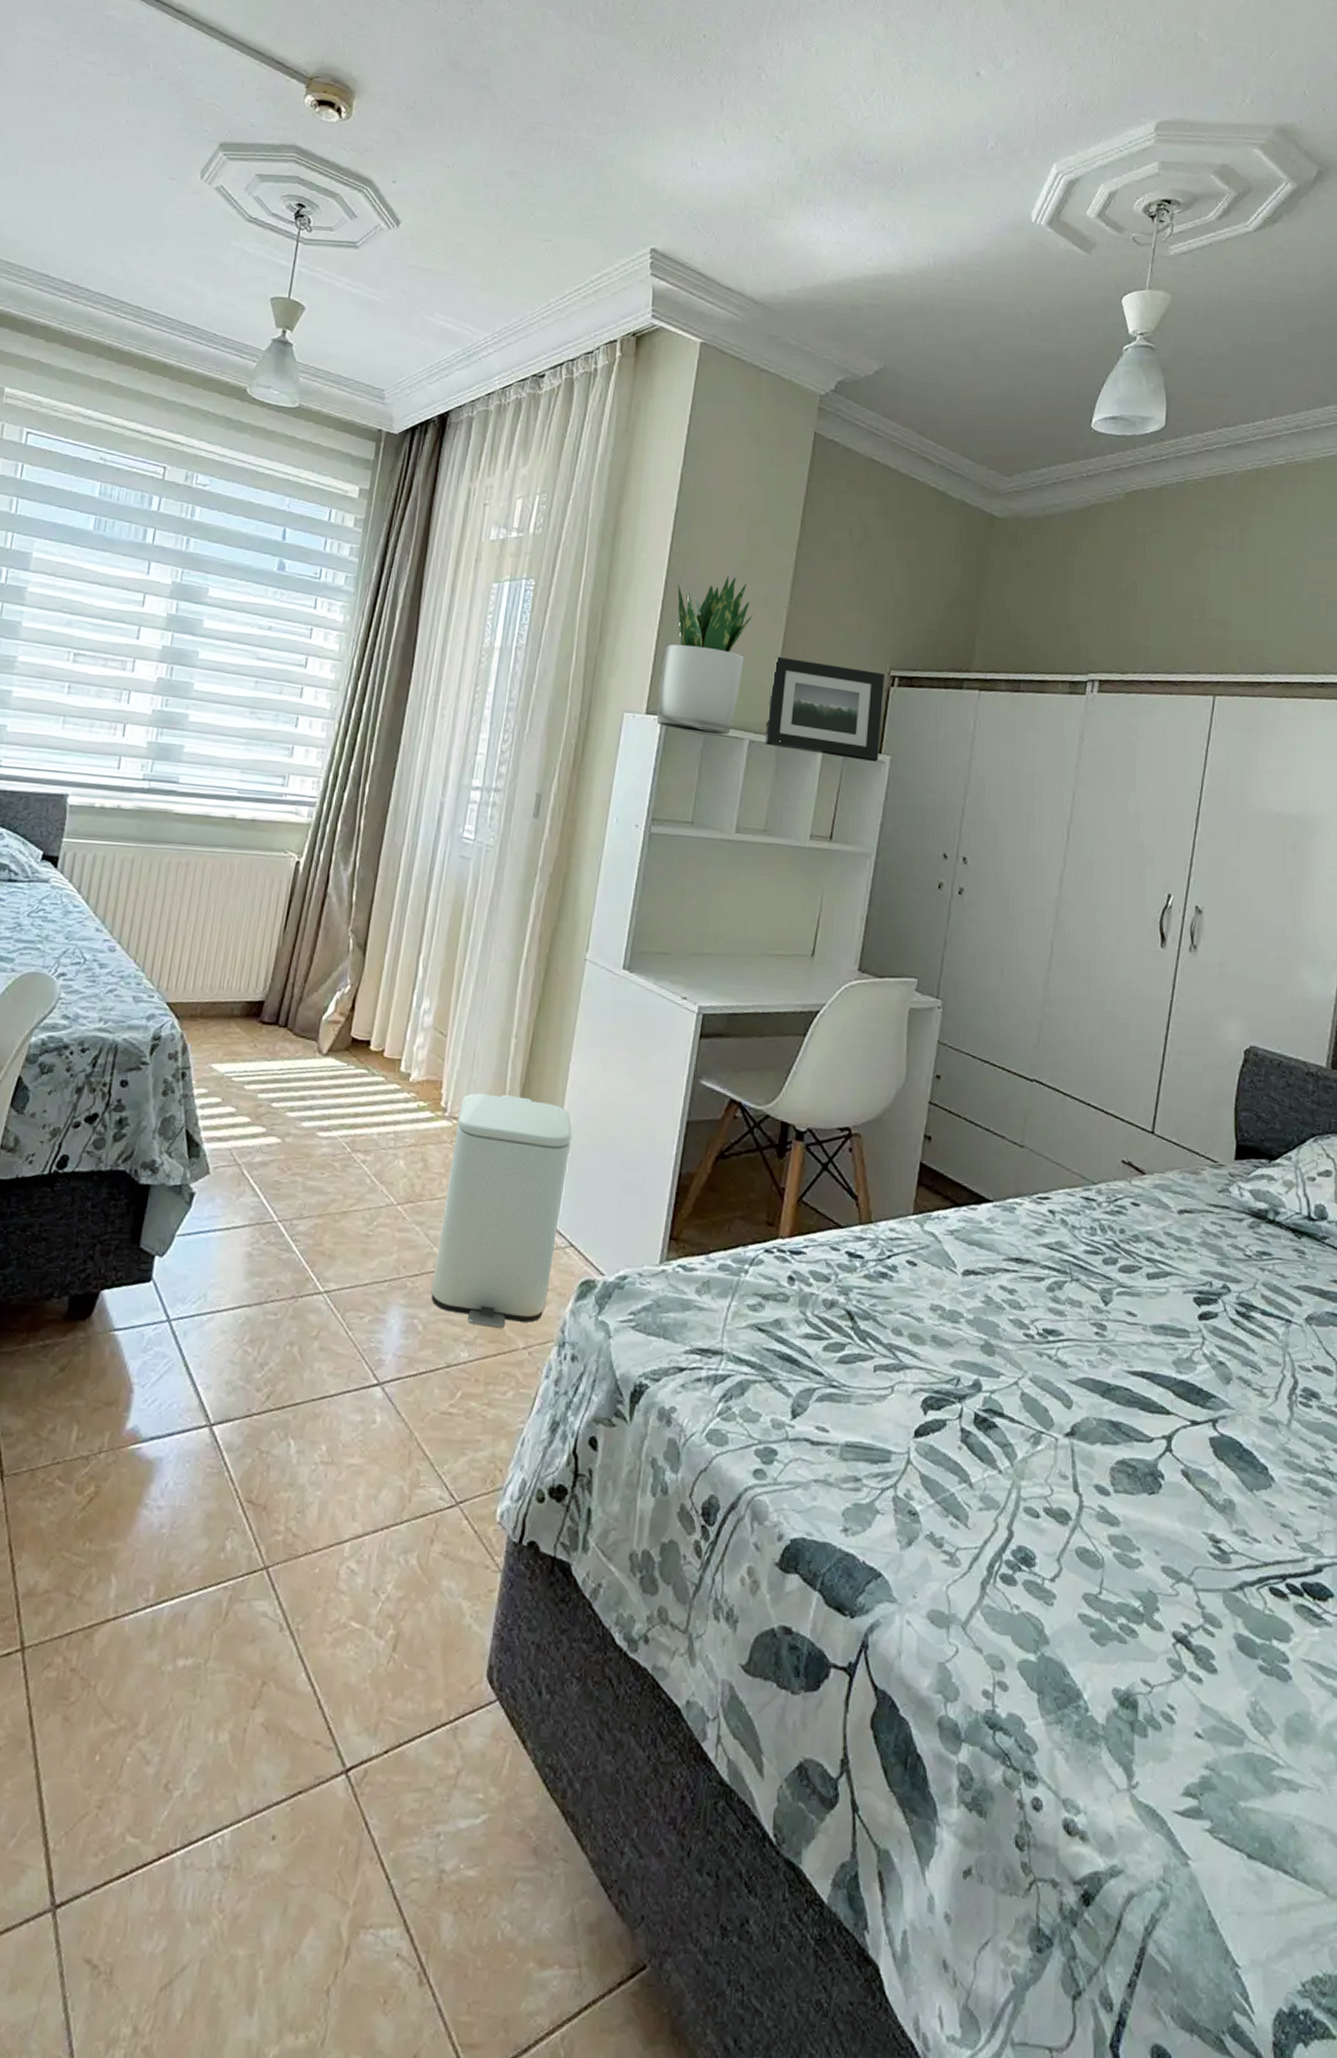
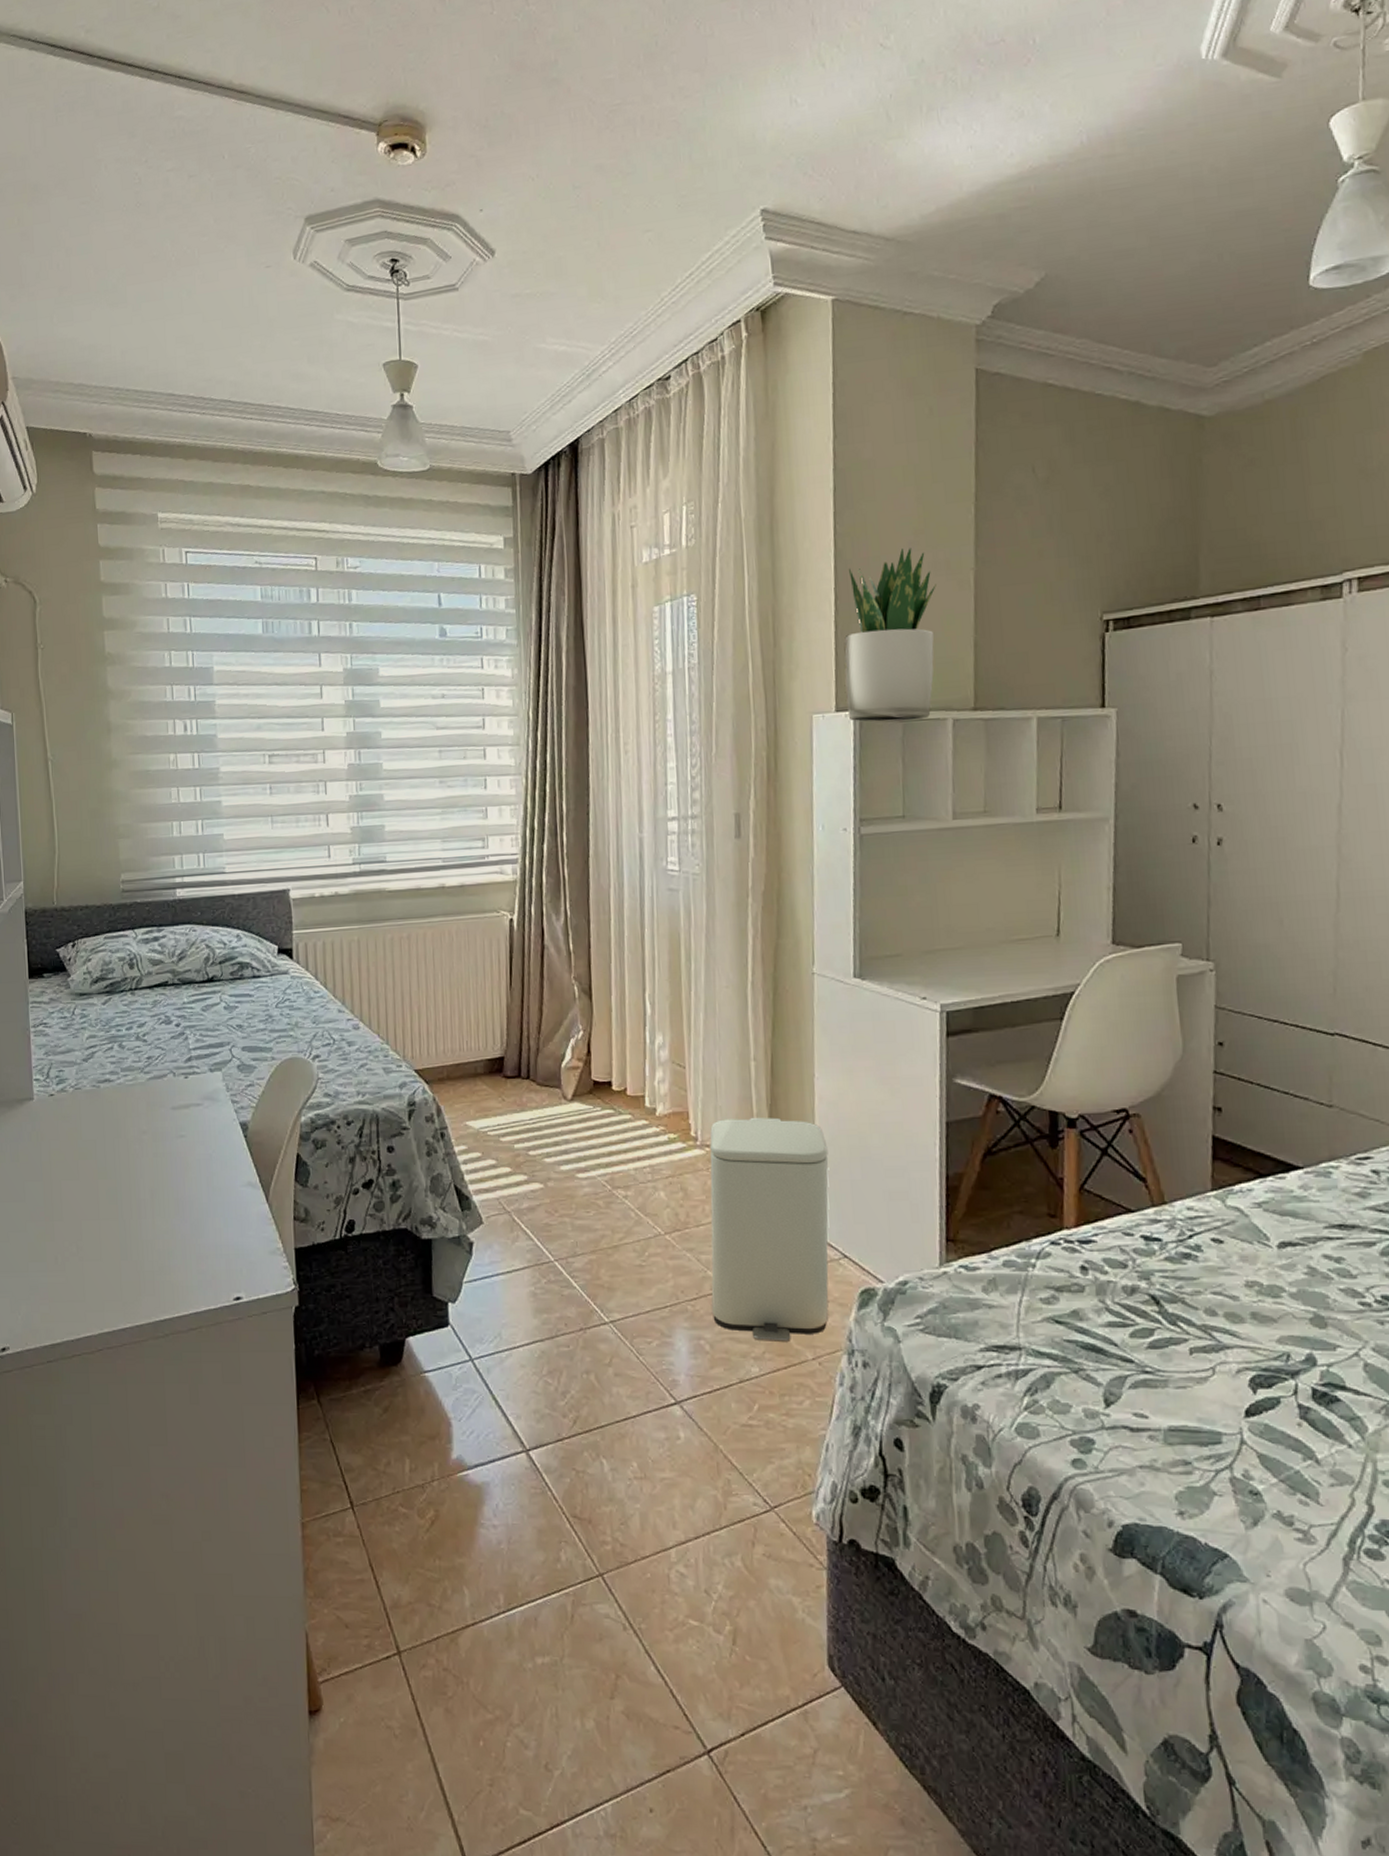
picture frame: present [765,656,885,762] -> none [967,619,1103,721]

